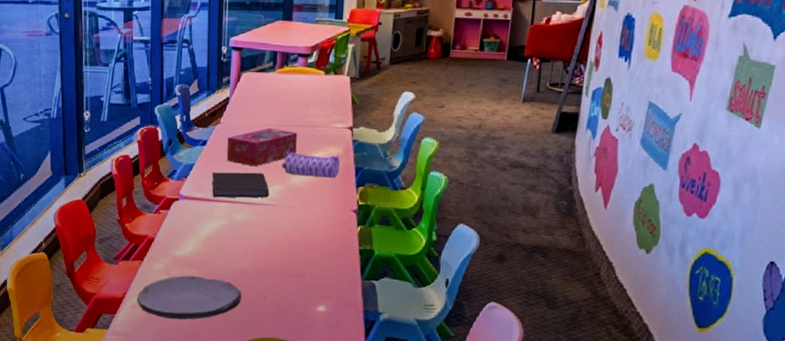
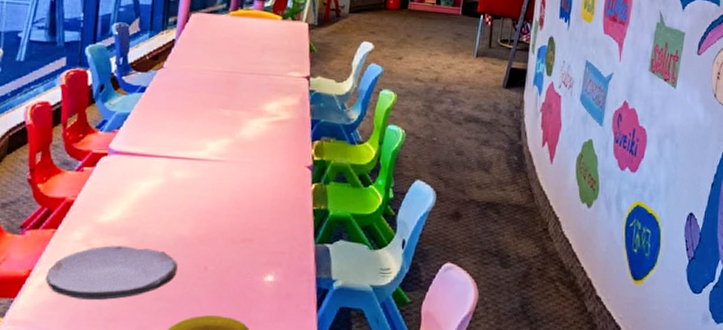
notebook: present [212,172,269,198] -> none [149,122,216,153]
tissue box: present [226,128,297,167] -> none [168,75,250,118]
pencil case: present [281,151,340,179] -> none [231,100,295,132]

